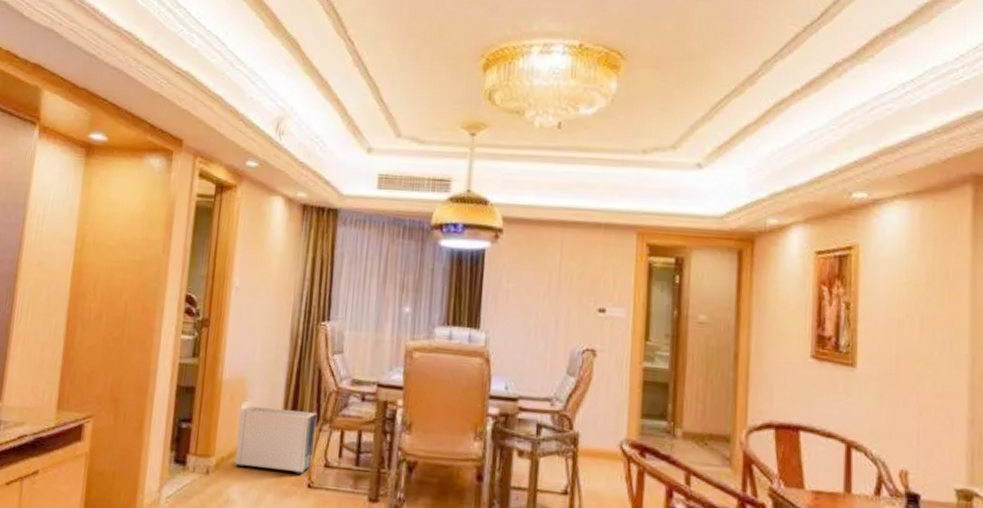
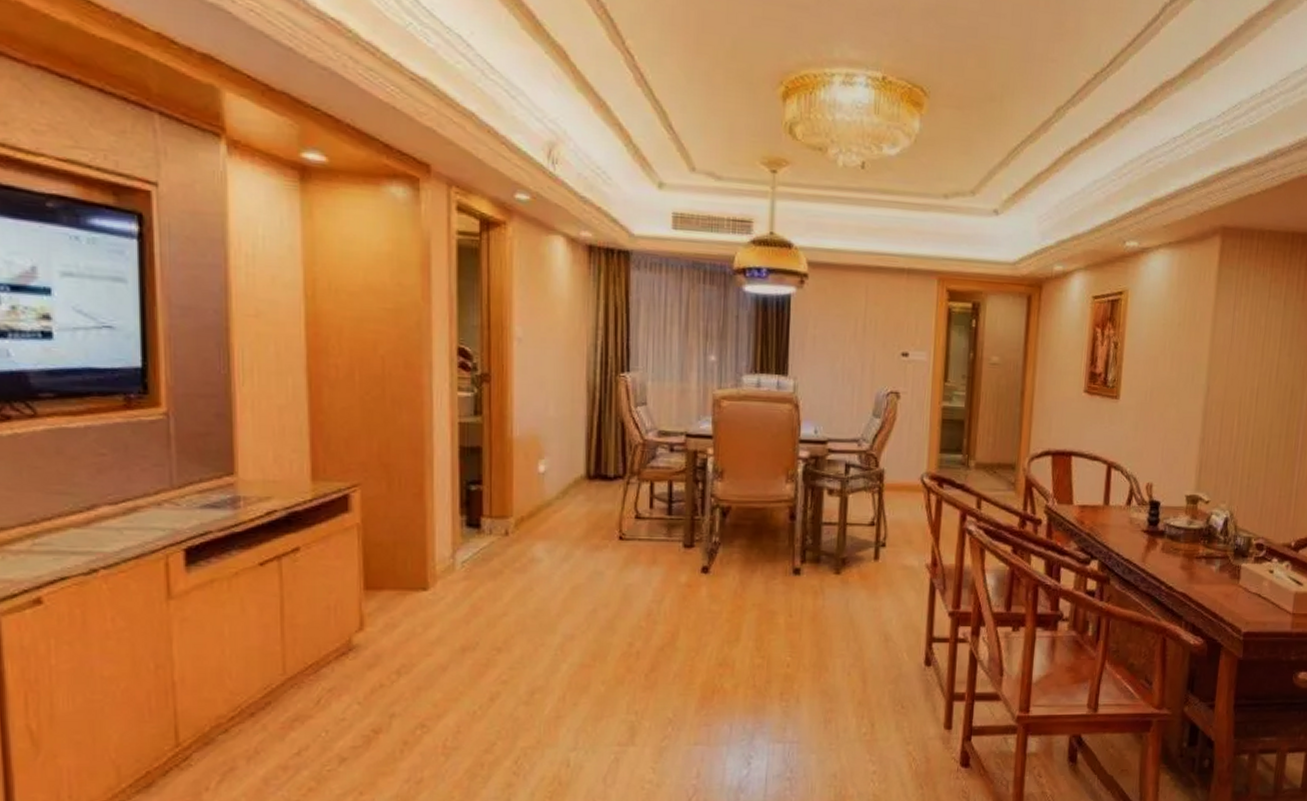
air purifier: present [234,406,318,475] -> none [536,464,624,528]

